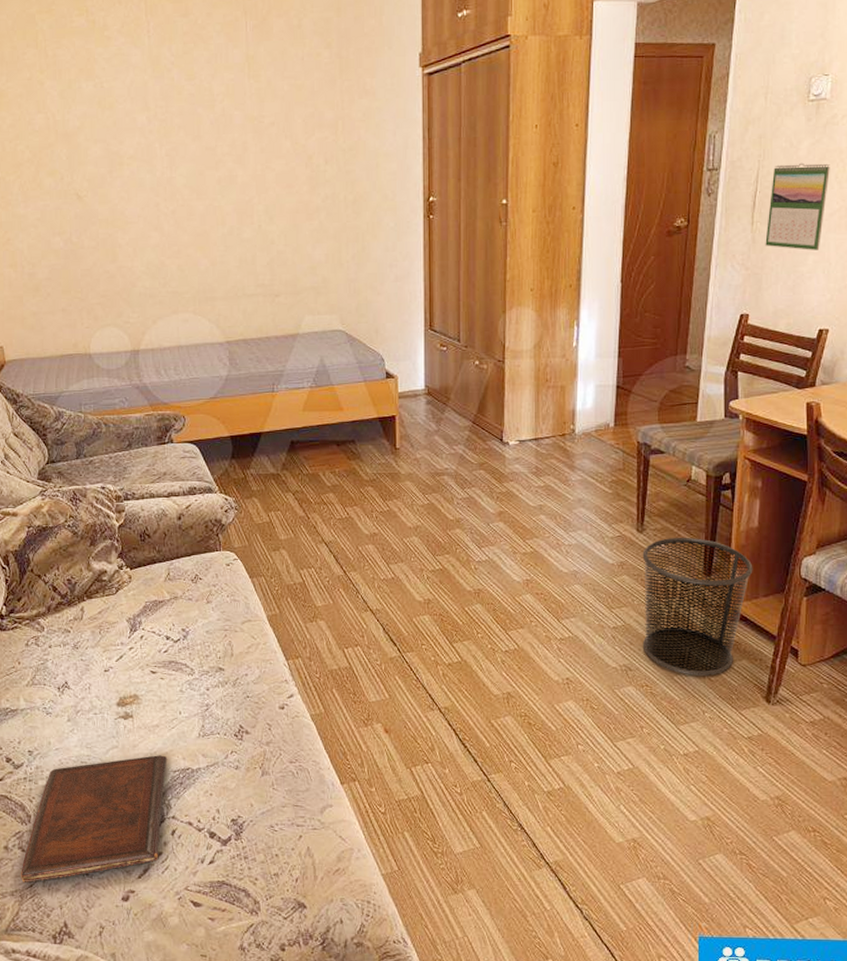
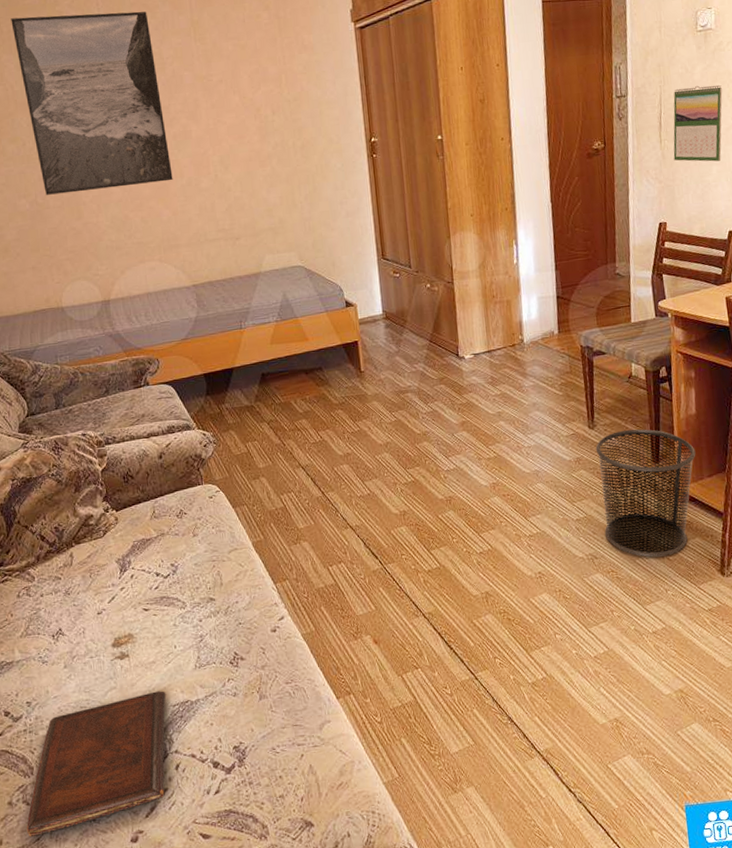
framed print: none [57,41,214,234] -> present [11,11,173,195]

